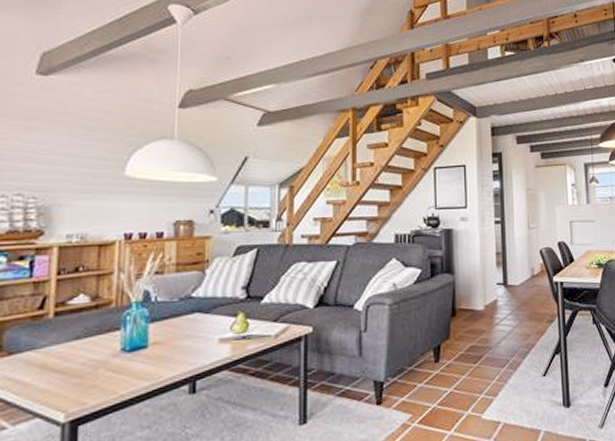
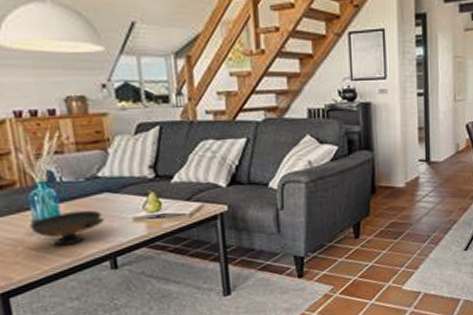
decorative bowl: none [115,330,190,369] -> present [28,210,104,247]

